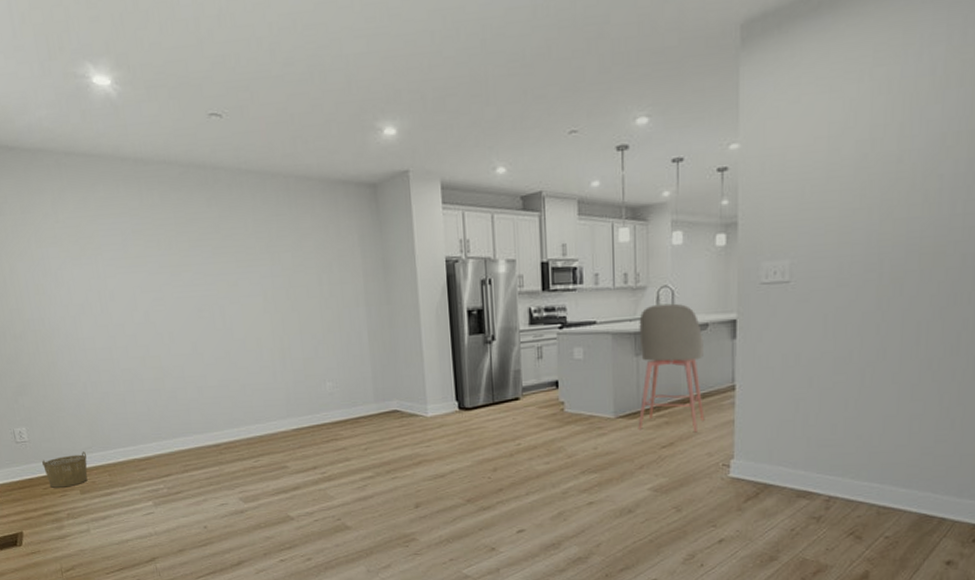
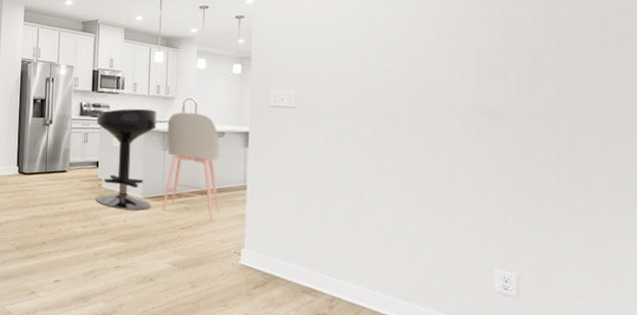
bar stool: none [551,305,627,435] -> present [96,108,157,211]

